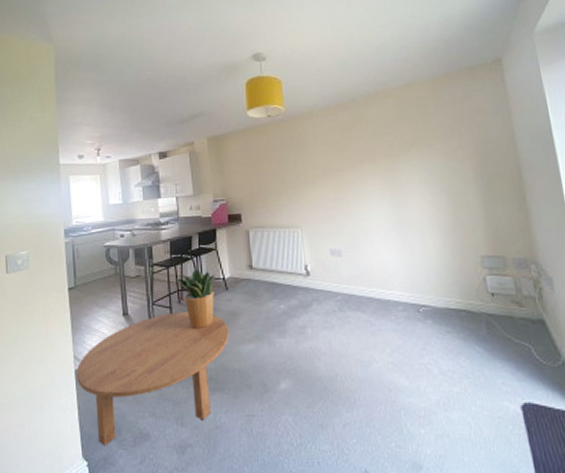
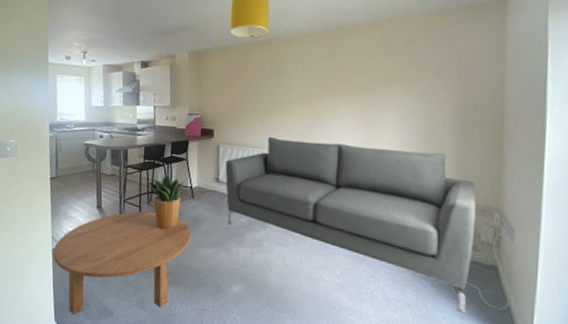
sofa: none [257,210,523,375] -> present [225,137,476,313]

